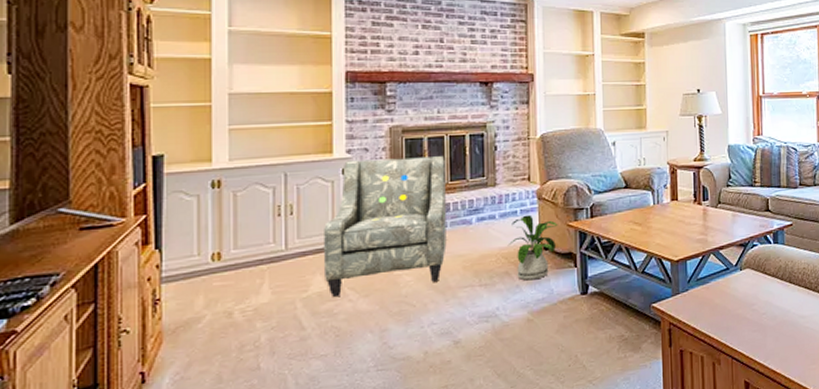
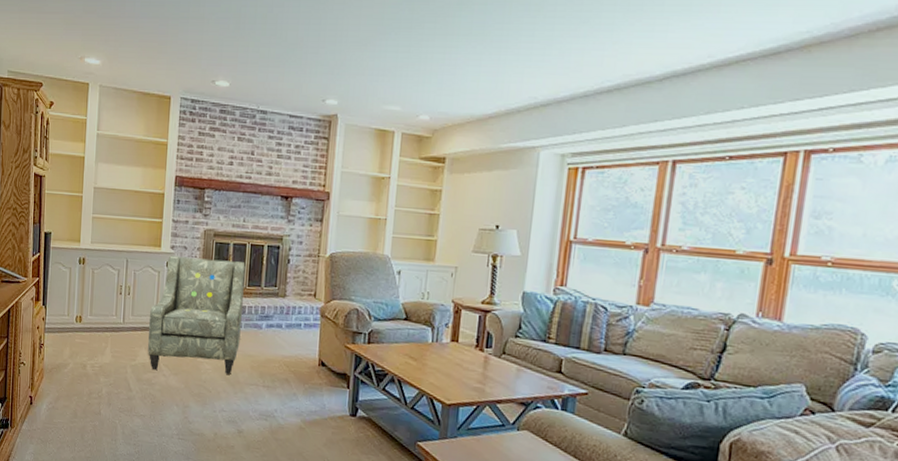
house plant: present [507,214,558,281] -> none [290,329,336,392]

